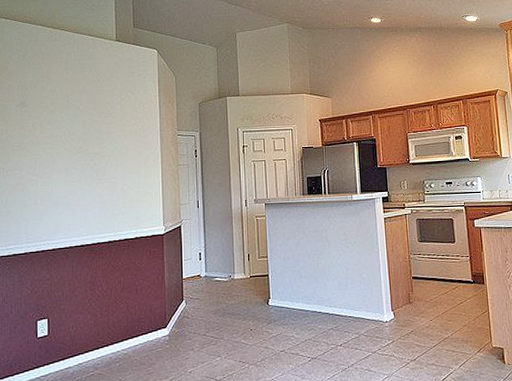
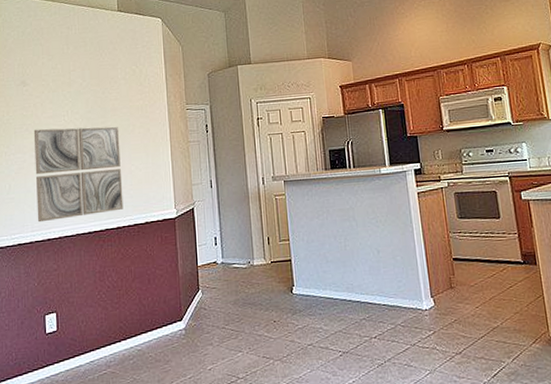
wall art: none [31,147,115,235] -> present [33,126,123,223]

